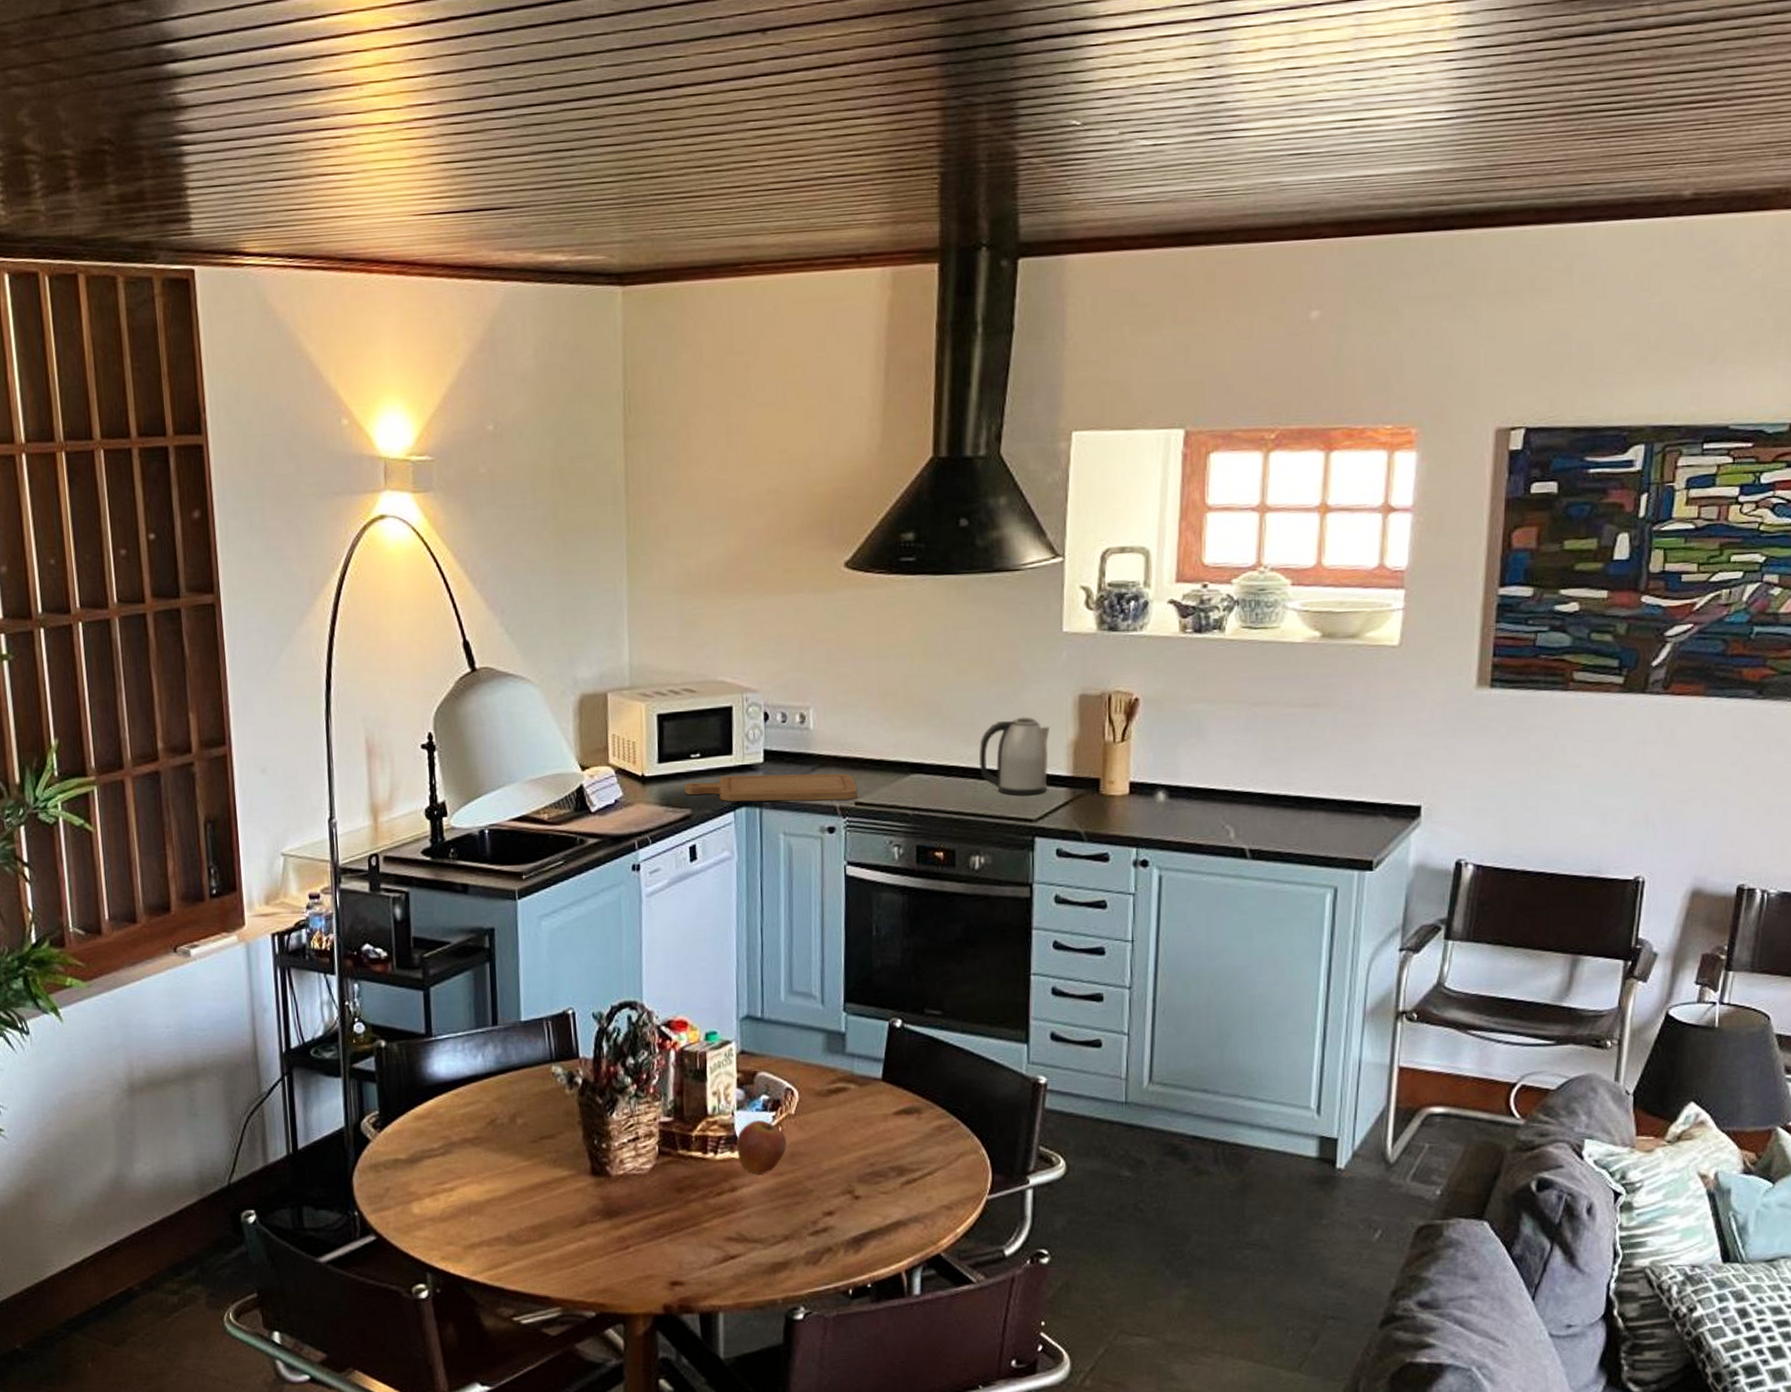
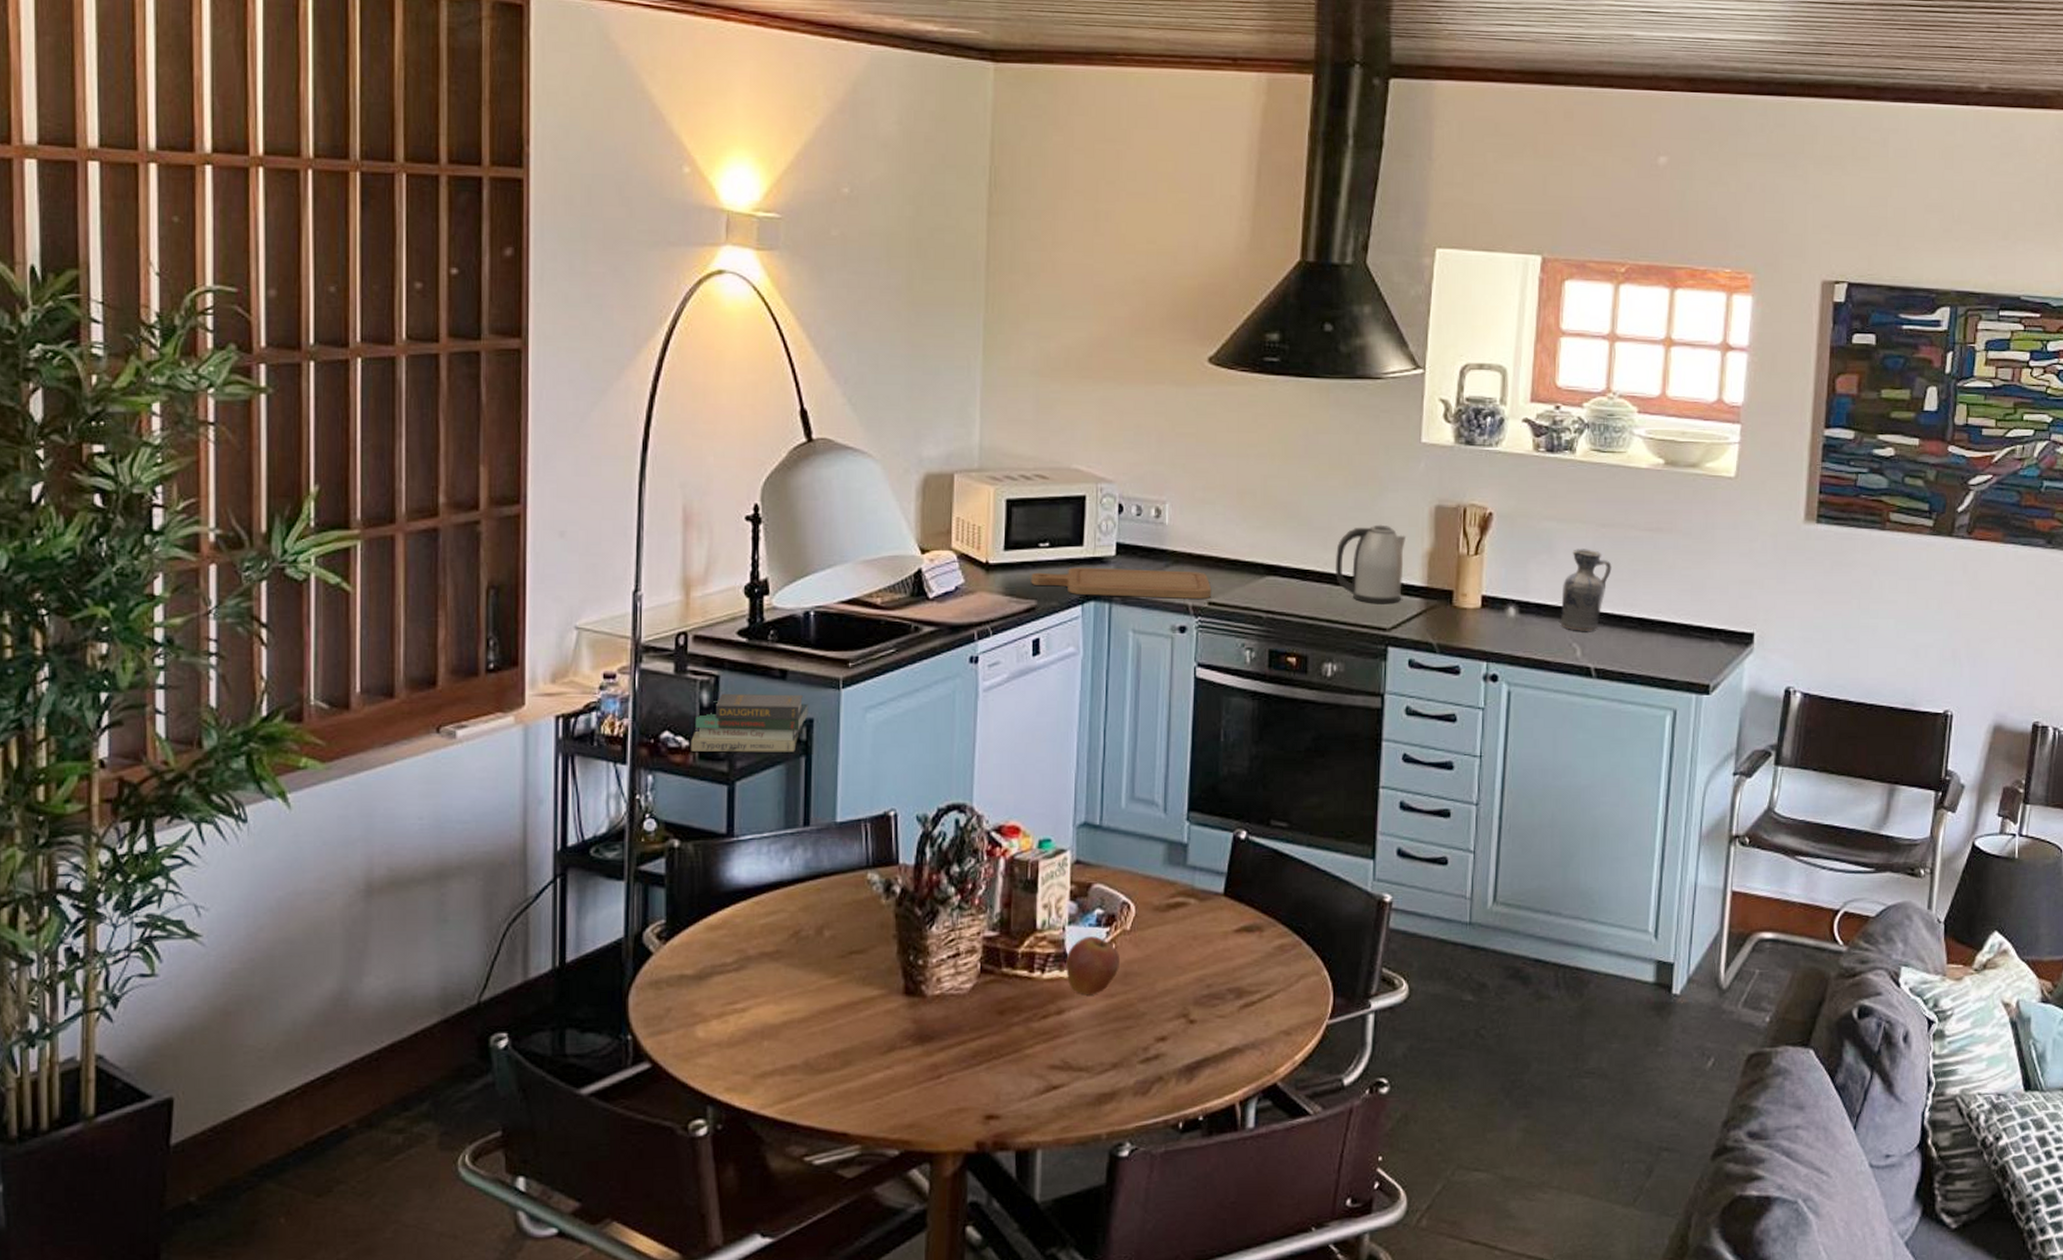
books: none [389,906,489,961] -> present [691,693,808,753]
ceramic jug: none [1212,729,1266,813] -> present [1560,549,1612,631]

